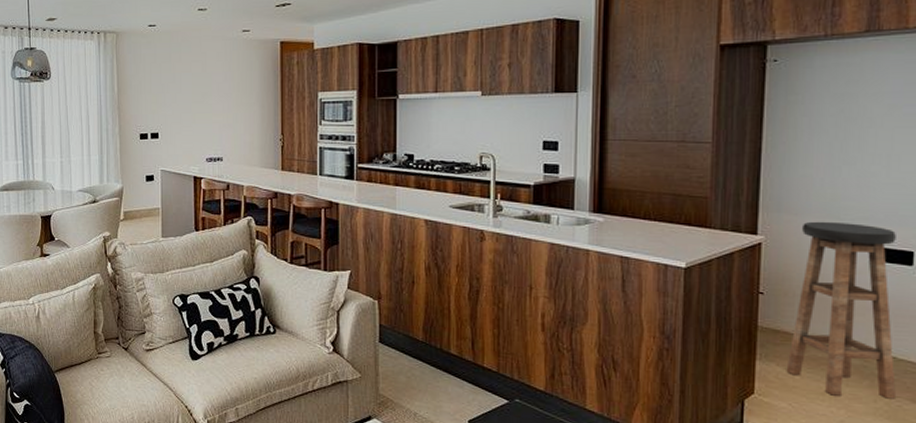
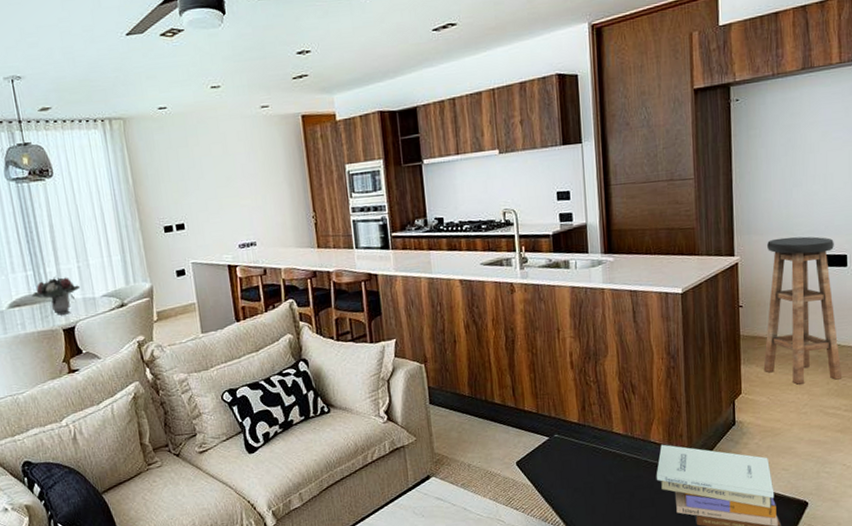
flower arrangement: none [19,167,60,203] -> present [31,275,80,315]

